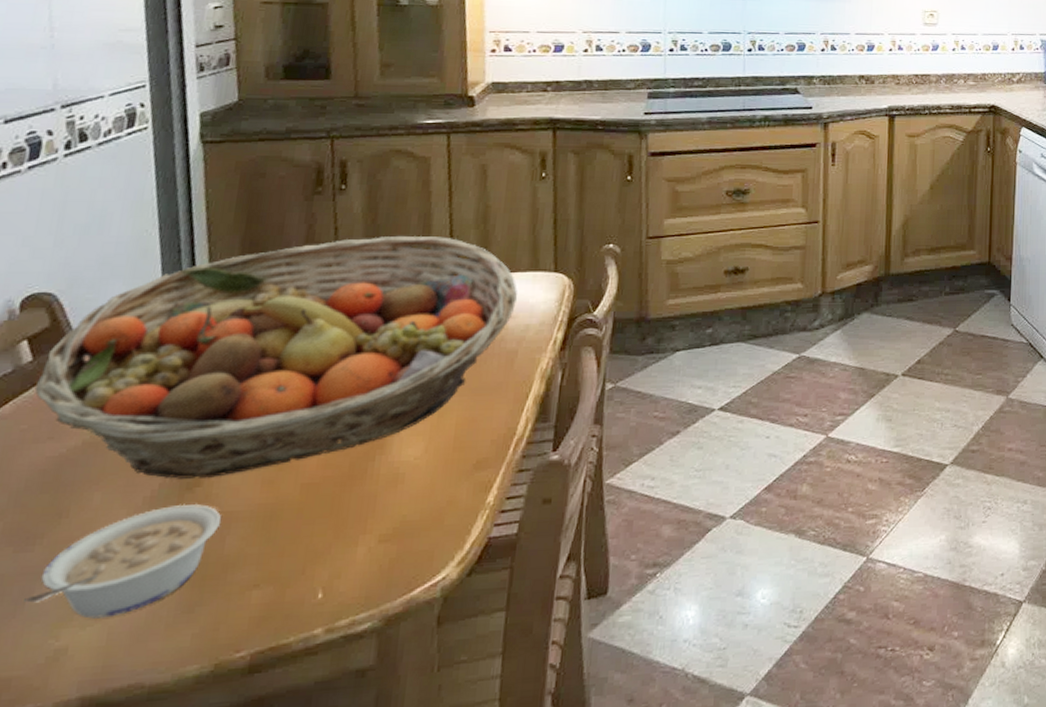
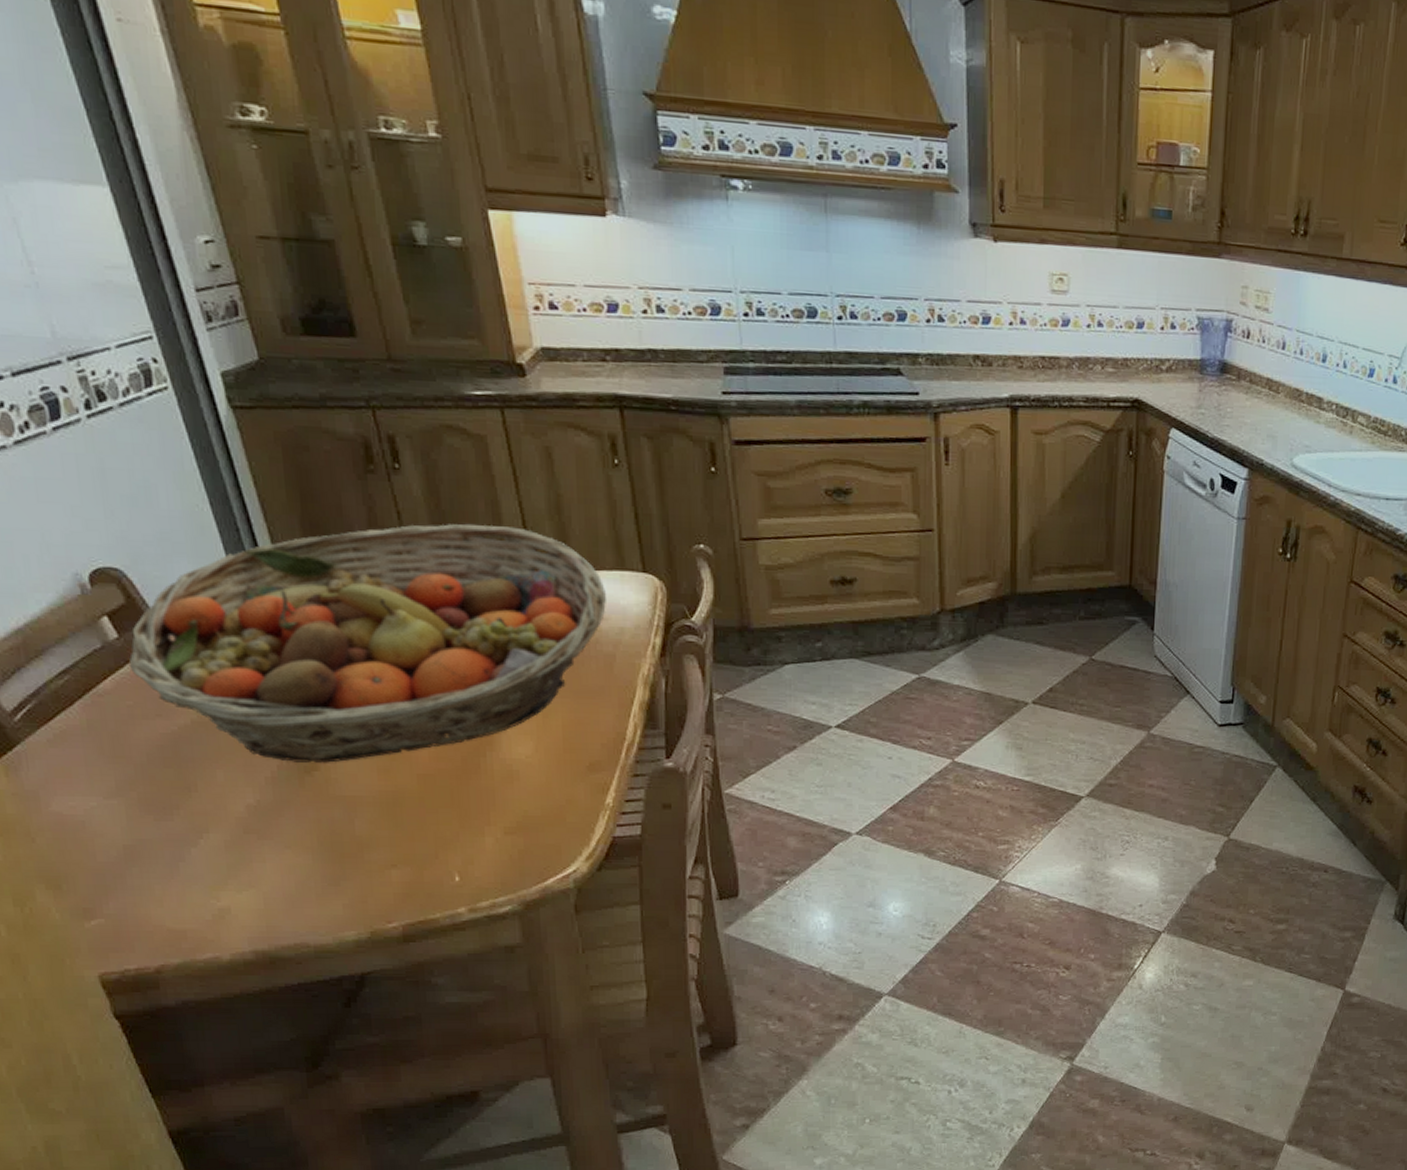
legume: present [24,504,221,619] -> none [177,786,346,884]

